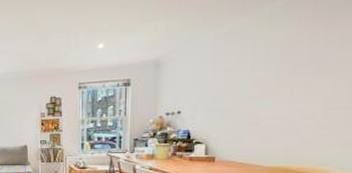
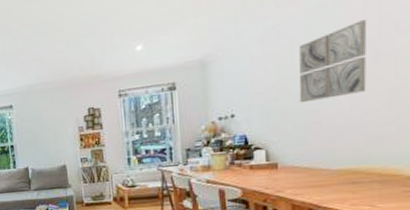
wall art: none [241,32,315,105] -> present [299,19,367,103]

